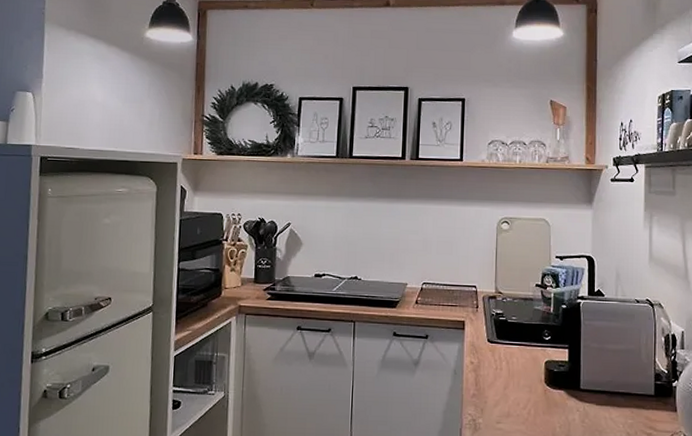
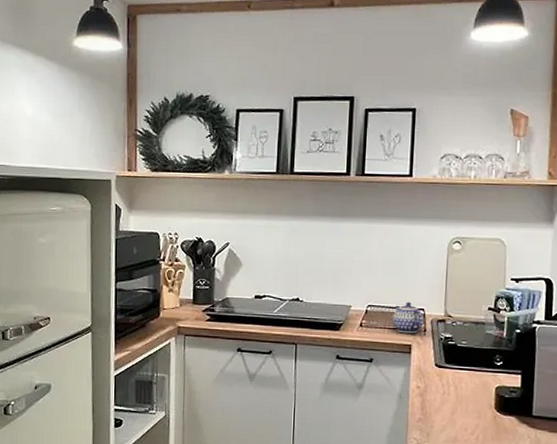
teapot: none [446,279,476,310] -> present [392,302,424,334]

